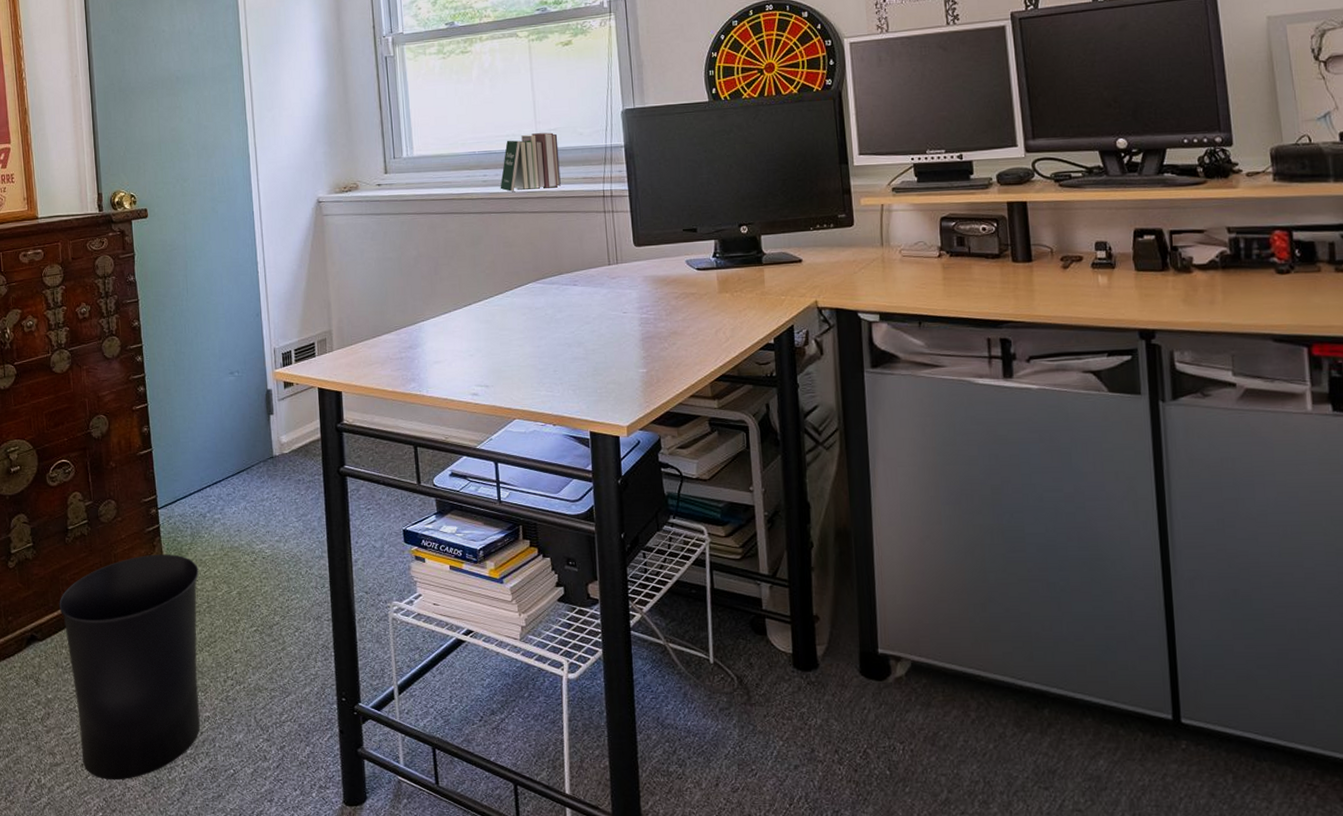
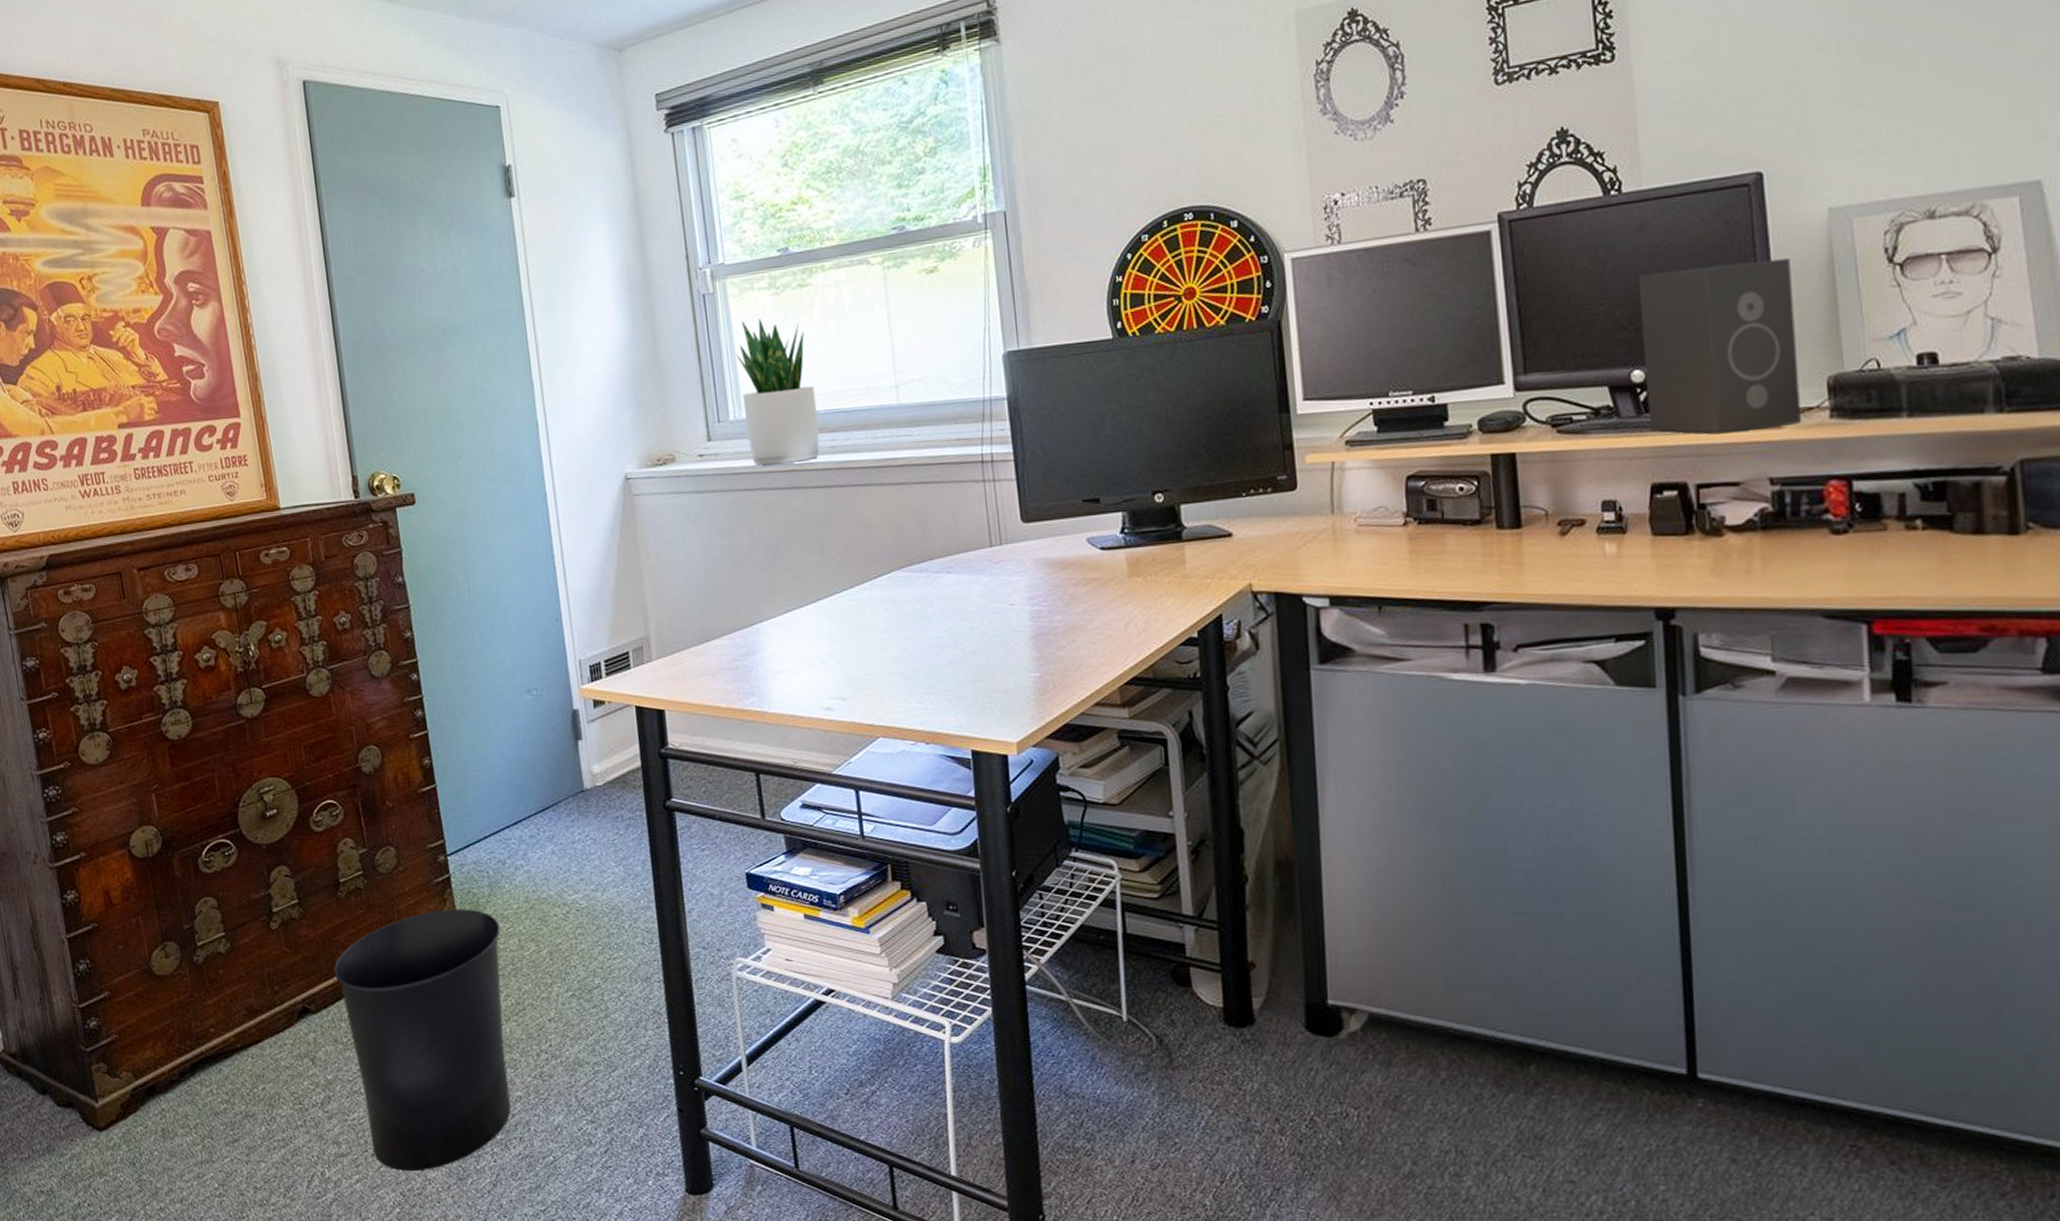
planter: none [410,77,474,194] -> present [736,318,820,466]
books: present [500,132,561,192] -> none [852,383,929,459]
speaker: none [1120,54,1250,191] -> present [1637,258,1801,435]

